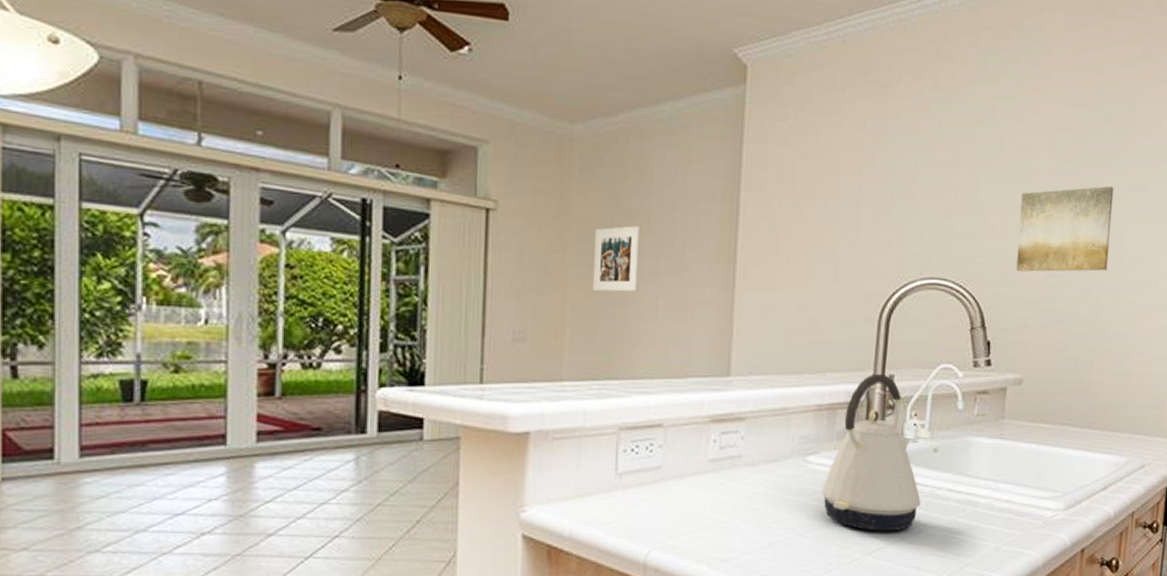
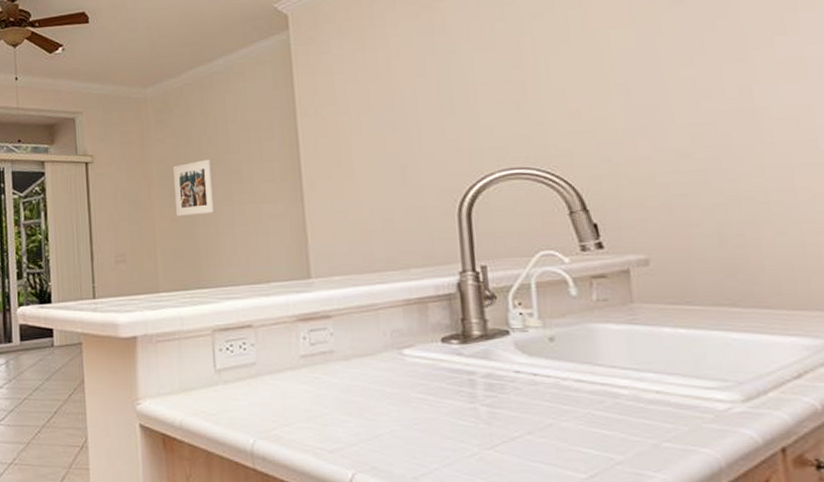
kettle: present [820,373,921,532] -> none [423,265,545,425]
wall art: present [1016,185,1114,272] -> none [604,48,738,150]

